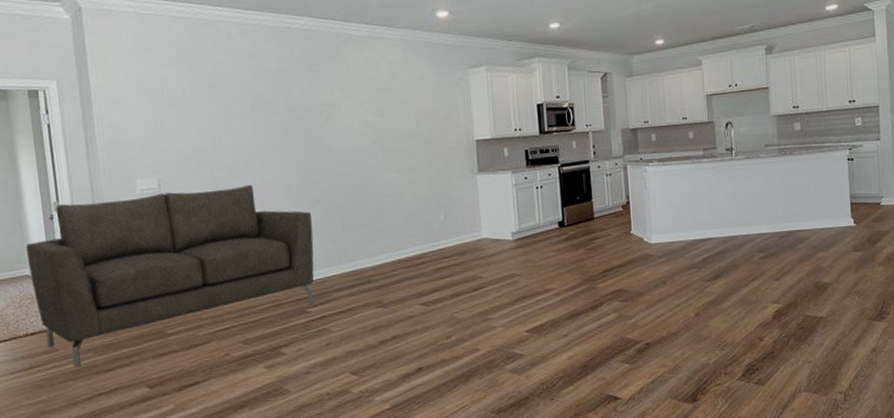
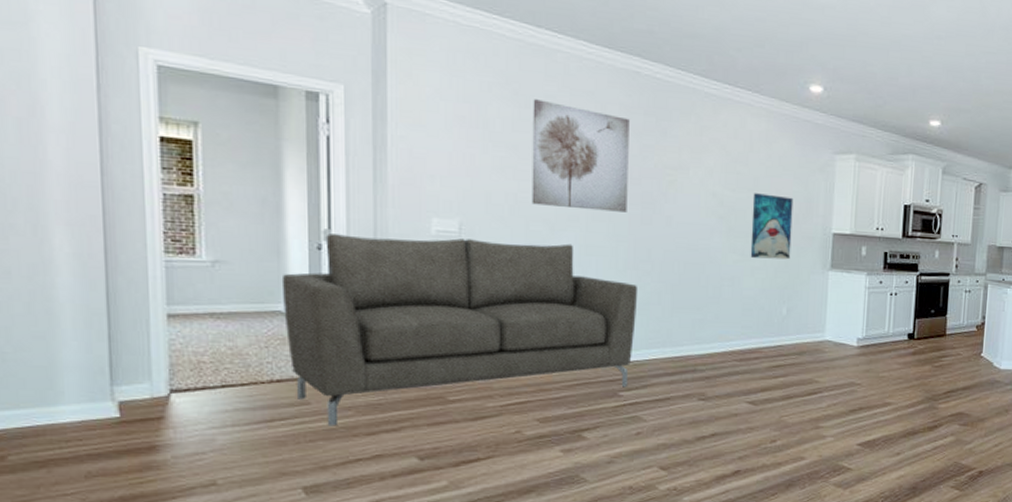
wall art: none [205,65,294,155] -> present [531,99,630,212]
wall art: none [400,114,441,173] -> present [750,193,794,260]

